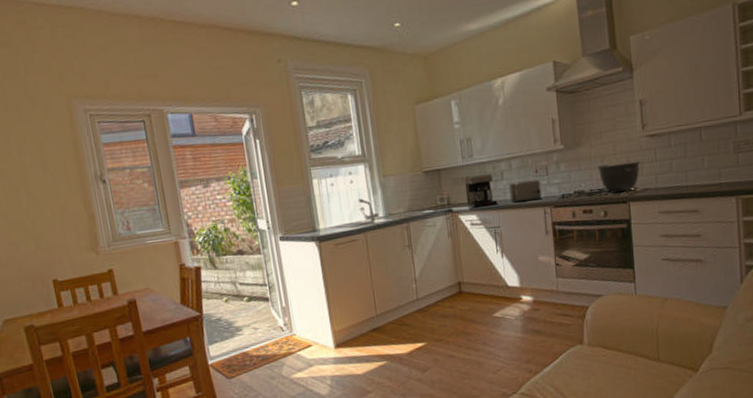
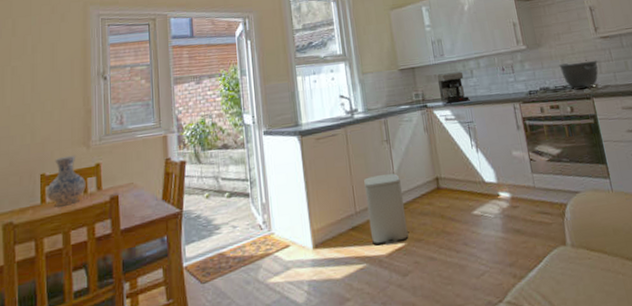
vase: none [61,261,102,311] -> present [47,155,86,207]
pedal bin: none [385,278,429,345] -> present [364,173,409,246]
toaster: present [509,179,542,203] -> none [478,77,510,99]

